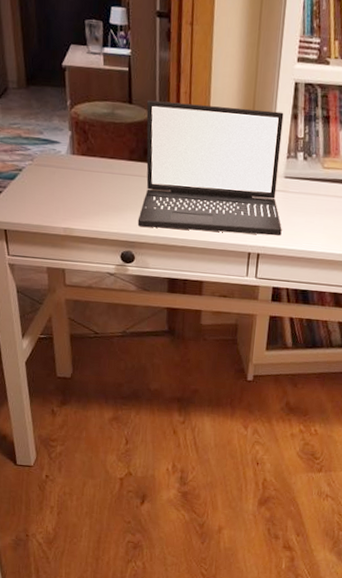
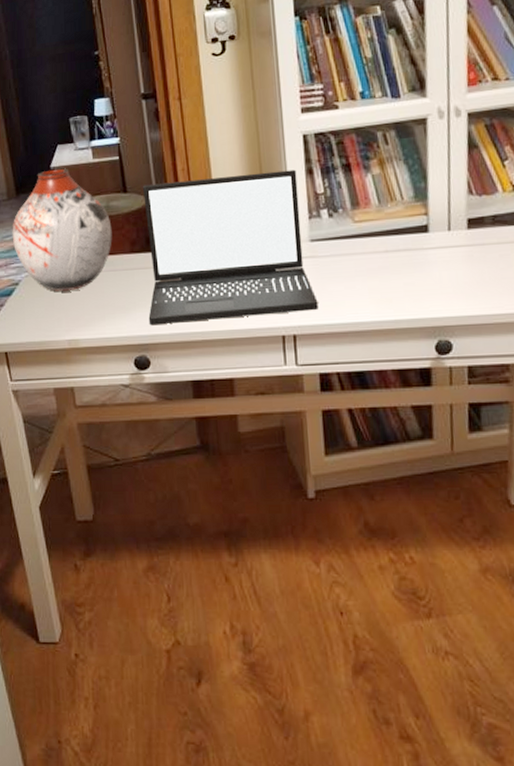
vase: none [19,67,114,185] -> present [12,168,112,291]

